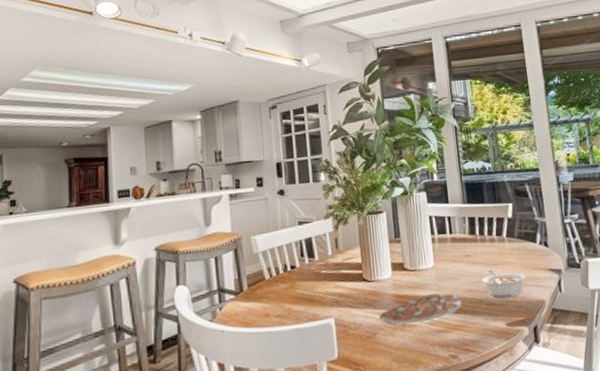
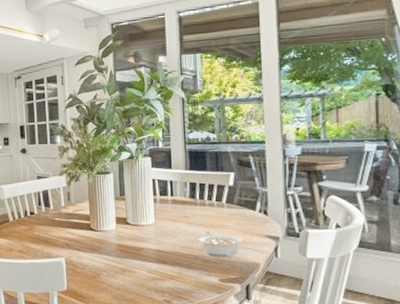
plate: present [379,293,462,325] -> none [103,246,178,270]

